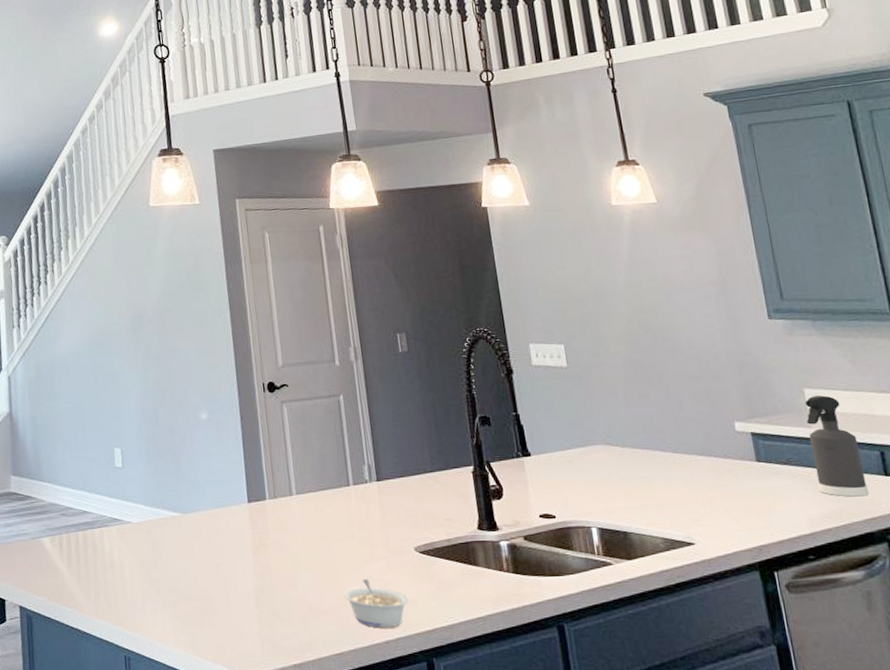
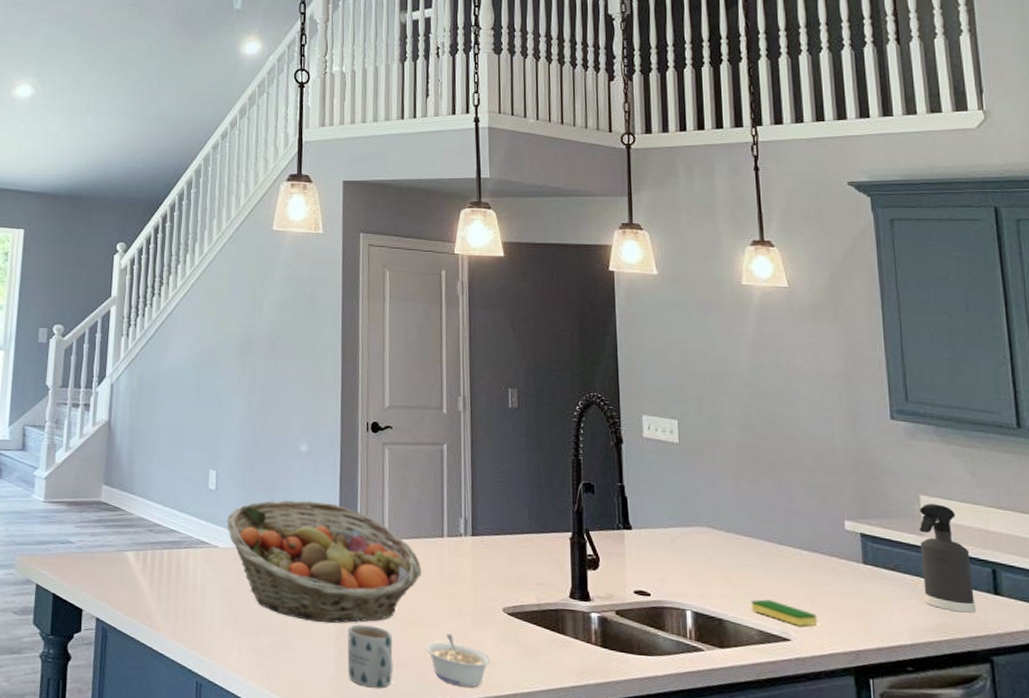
fruit basket: none [136,466,333,583] -> present [227,499,422,623]
mug: none [266,580,315,640] -> present [347,624,393,688]
dish sponge: none [652,507,719,529] -> present [750,599,817,626]

